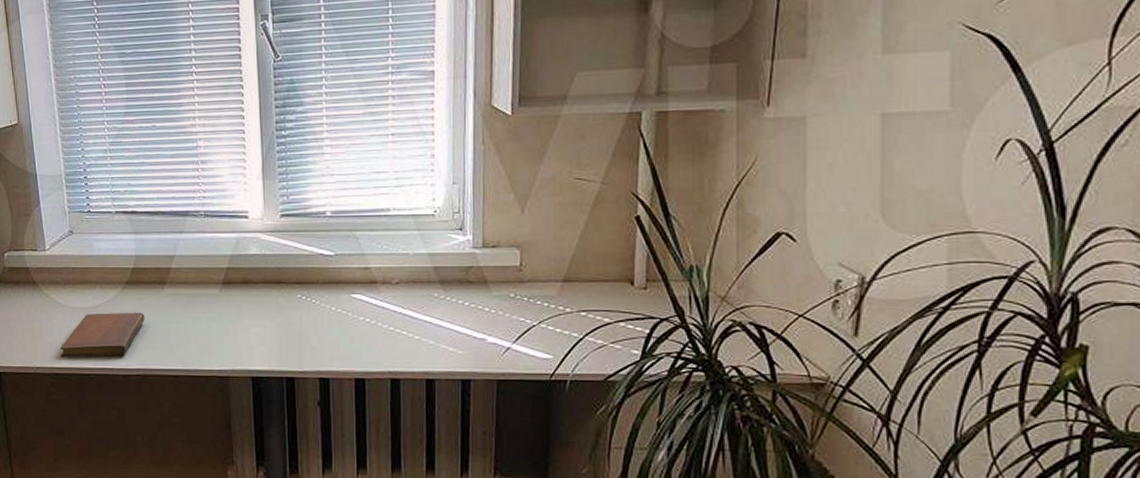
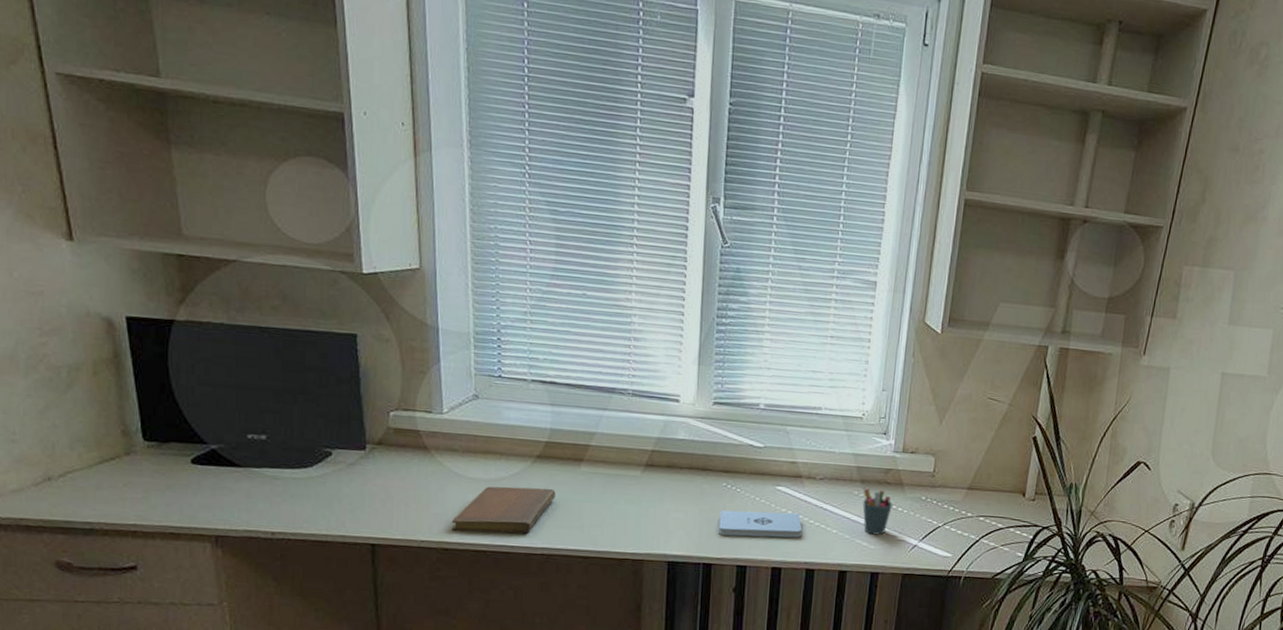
notepad: none [297,321,383,348] -> present [718,510,802,538]
pen holder: none [444,289,478,339] -> present [863,488,893,535]

